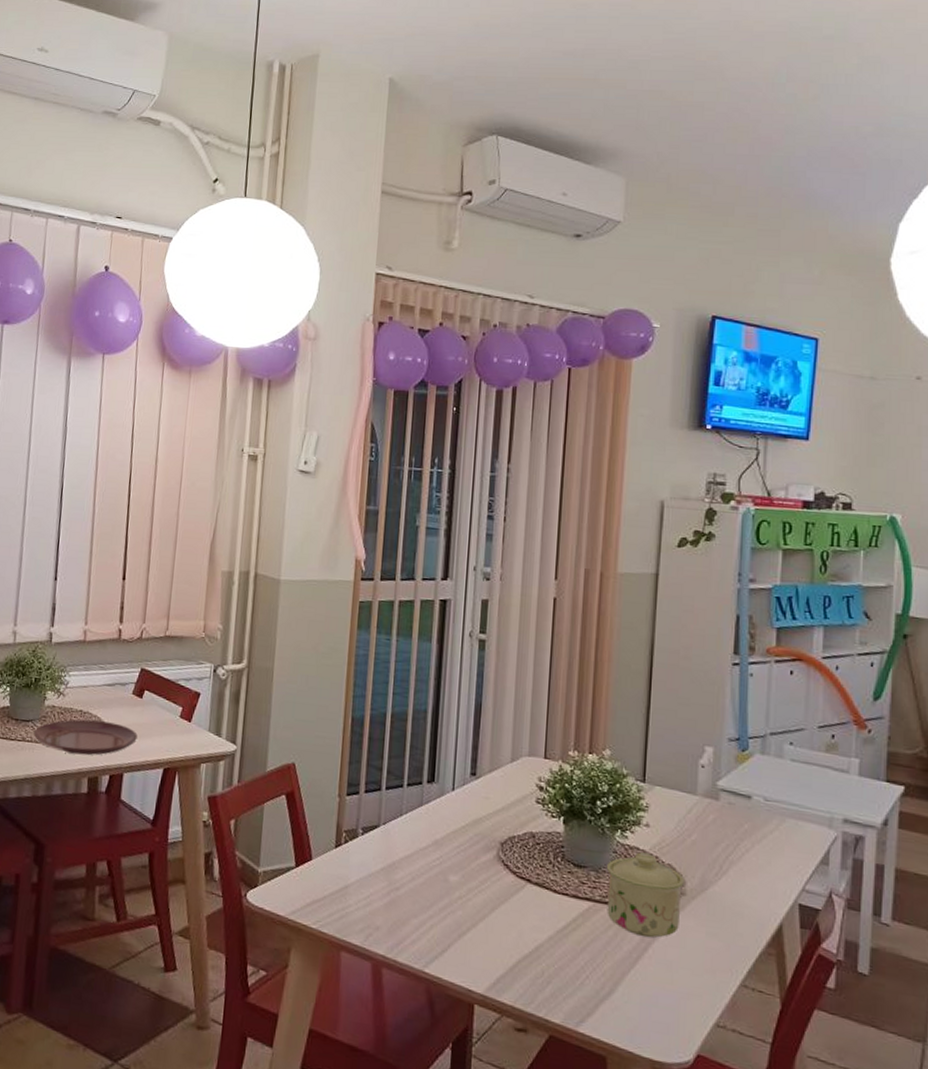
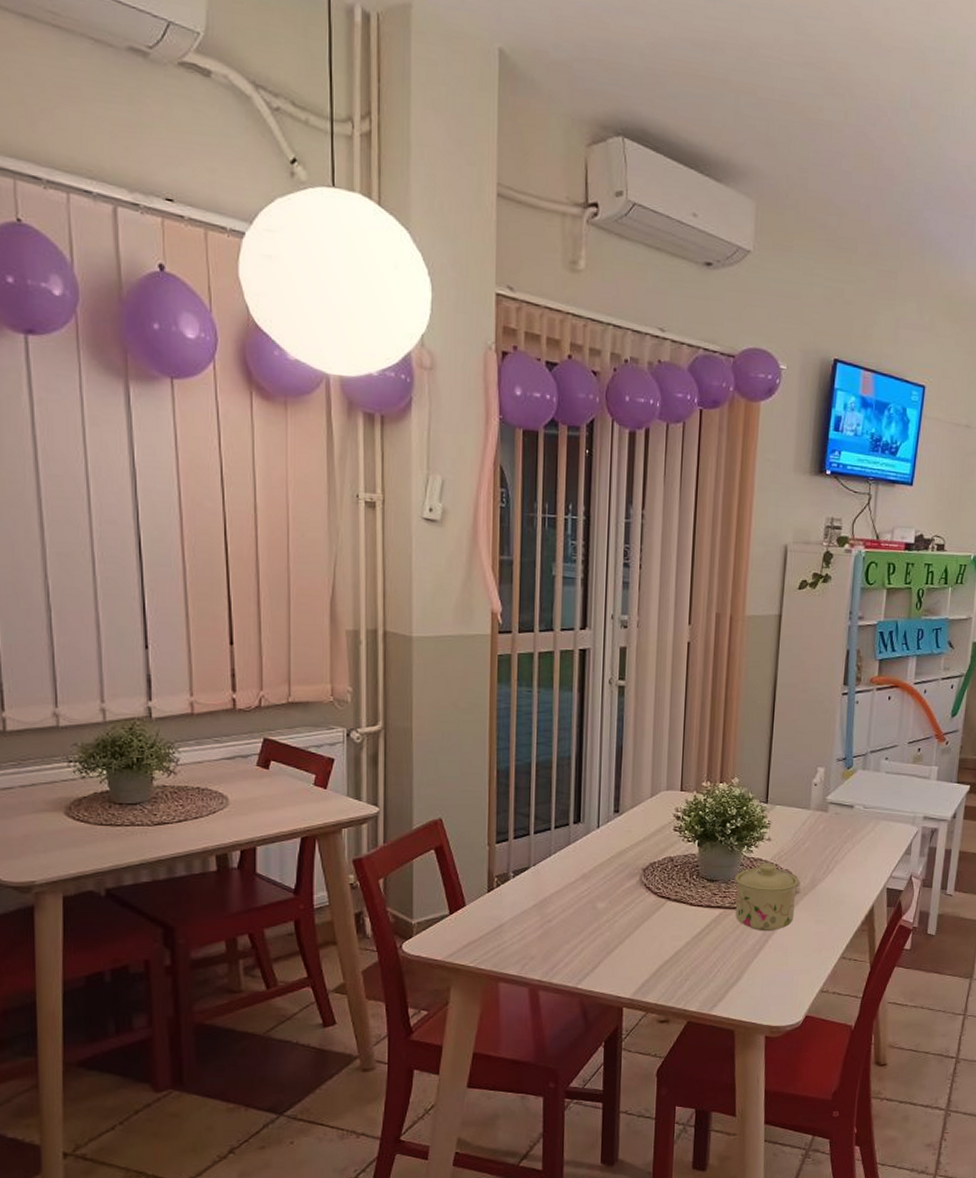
plate: present [33,719,138,755] -> none [144,796,268,833]

